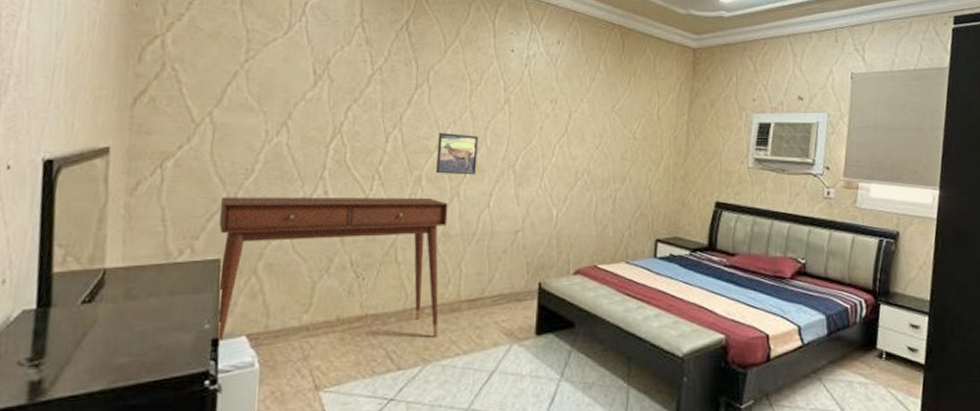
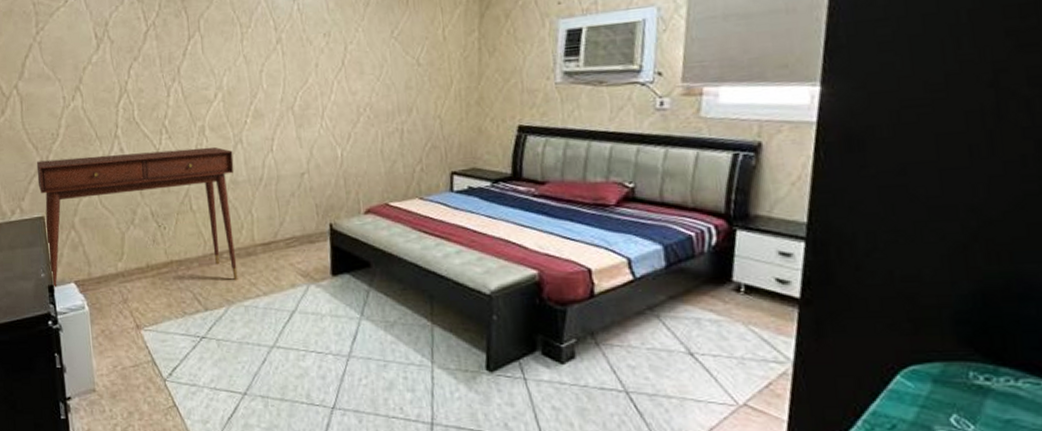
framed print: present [435,132,479,175] -> none [215,80,256,123]

